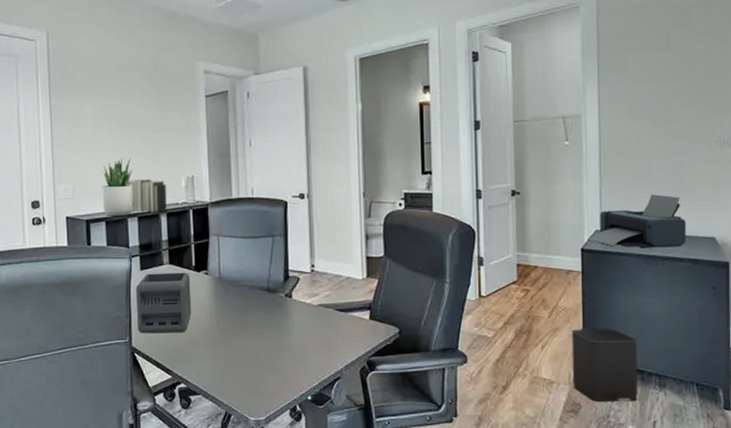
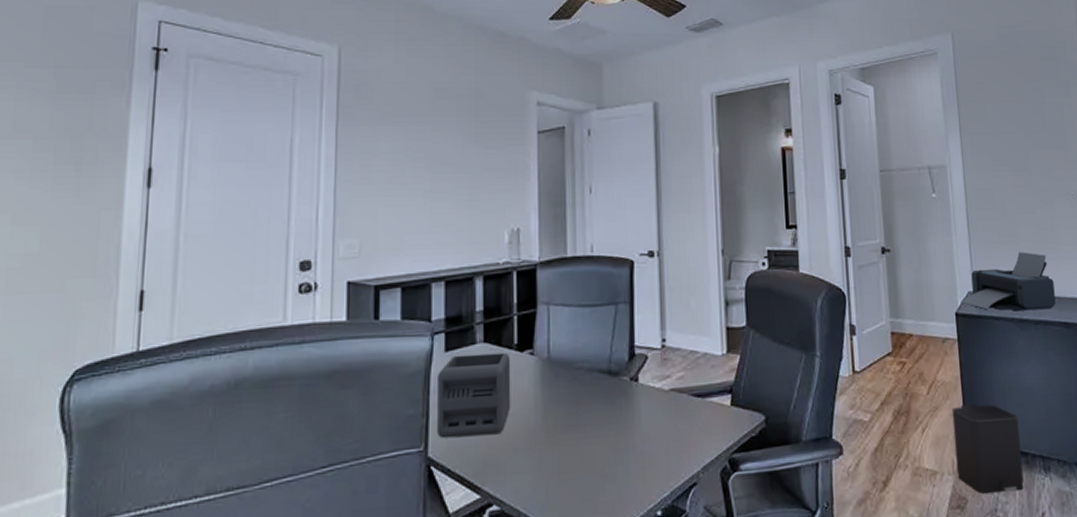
planter: present [102,157,133,216] -> none [398,204,441,280]
books: present [127,179,167,213] -> none [433,232,485,276]

